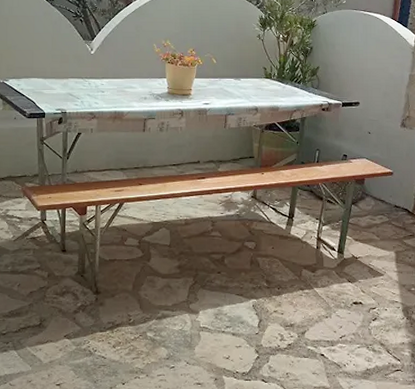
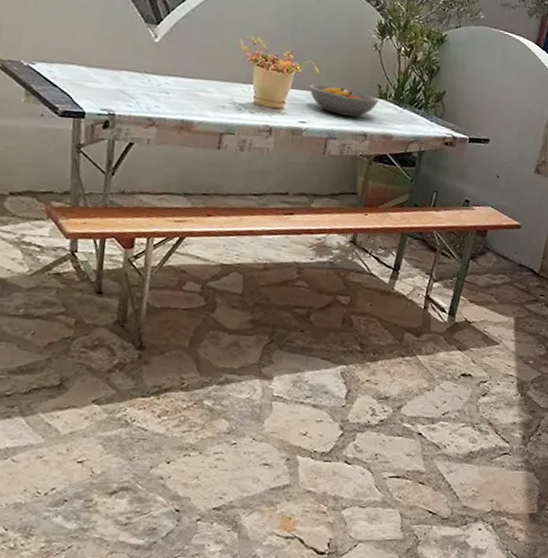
fruit bowl: none [209,72,265,95] -> present [309,84,379,117]

